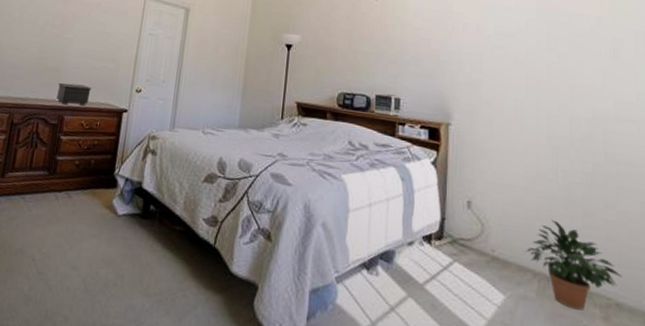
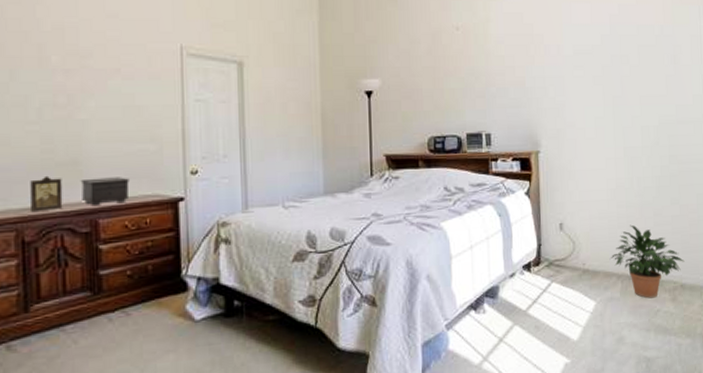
photo frame: none [22,76,47,103] -> present [30,175,63,213]

